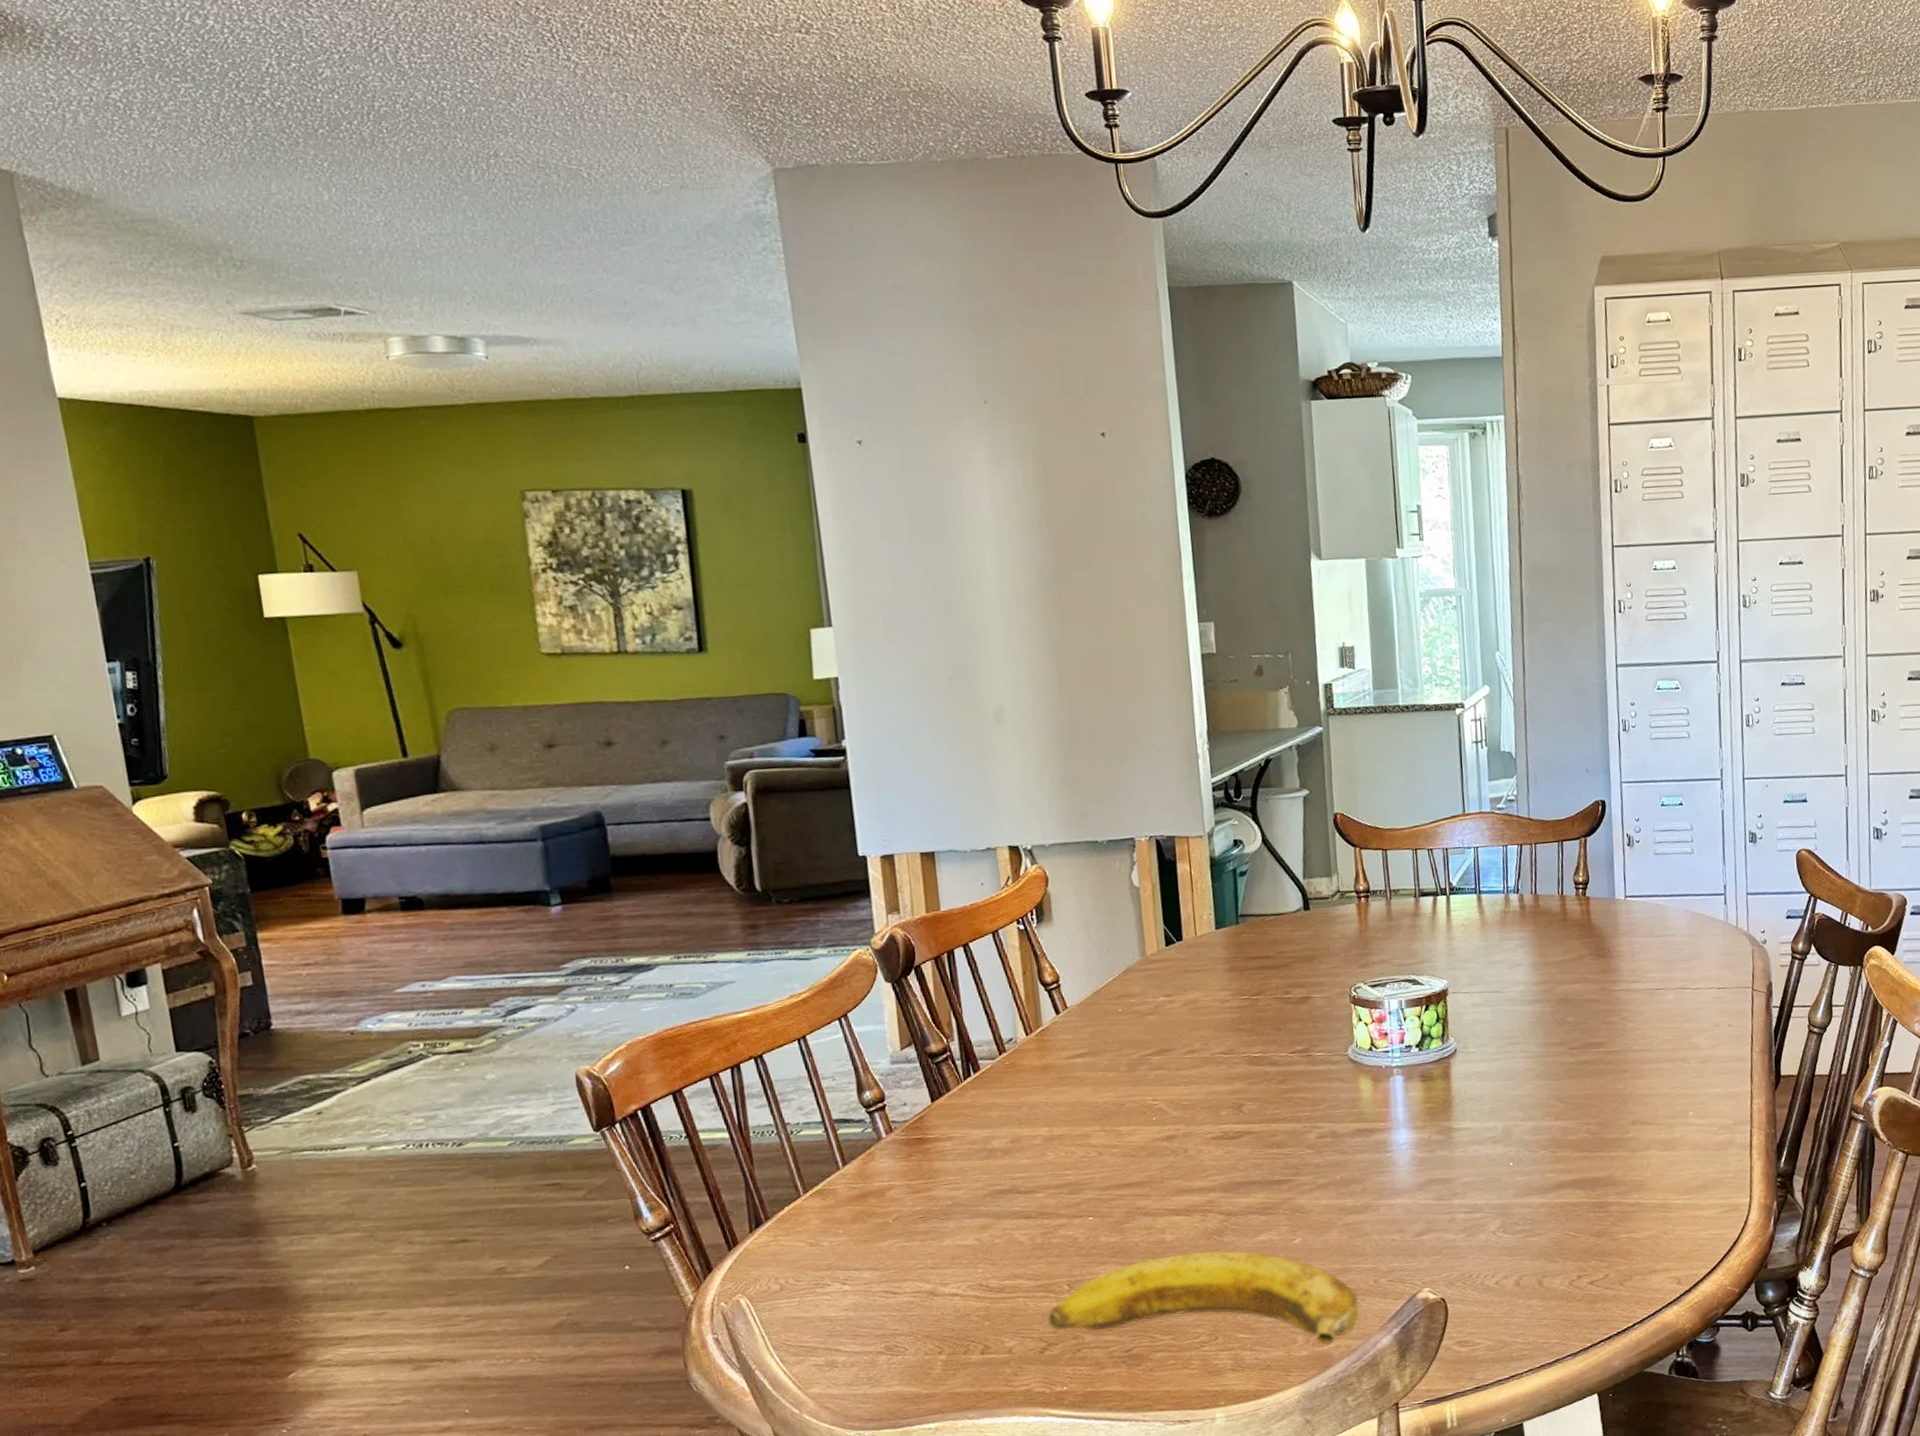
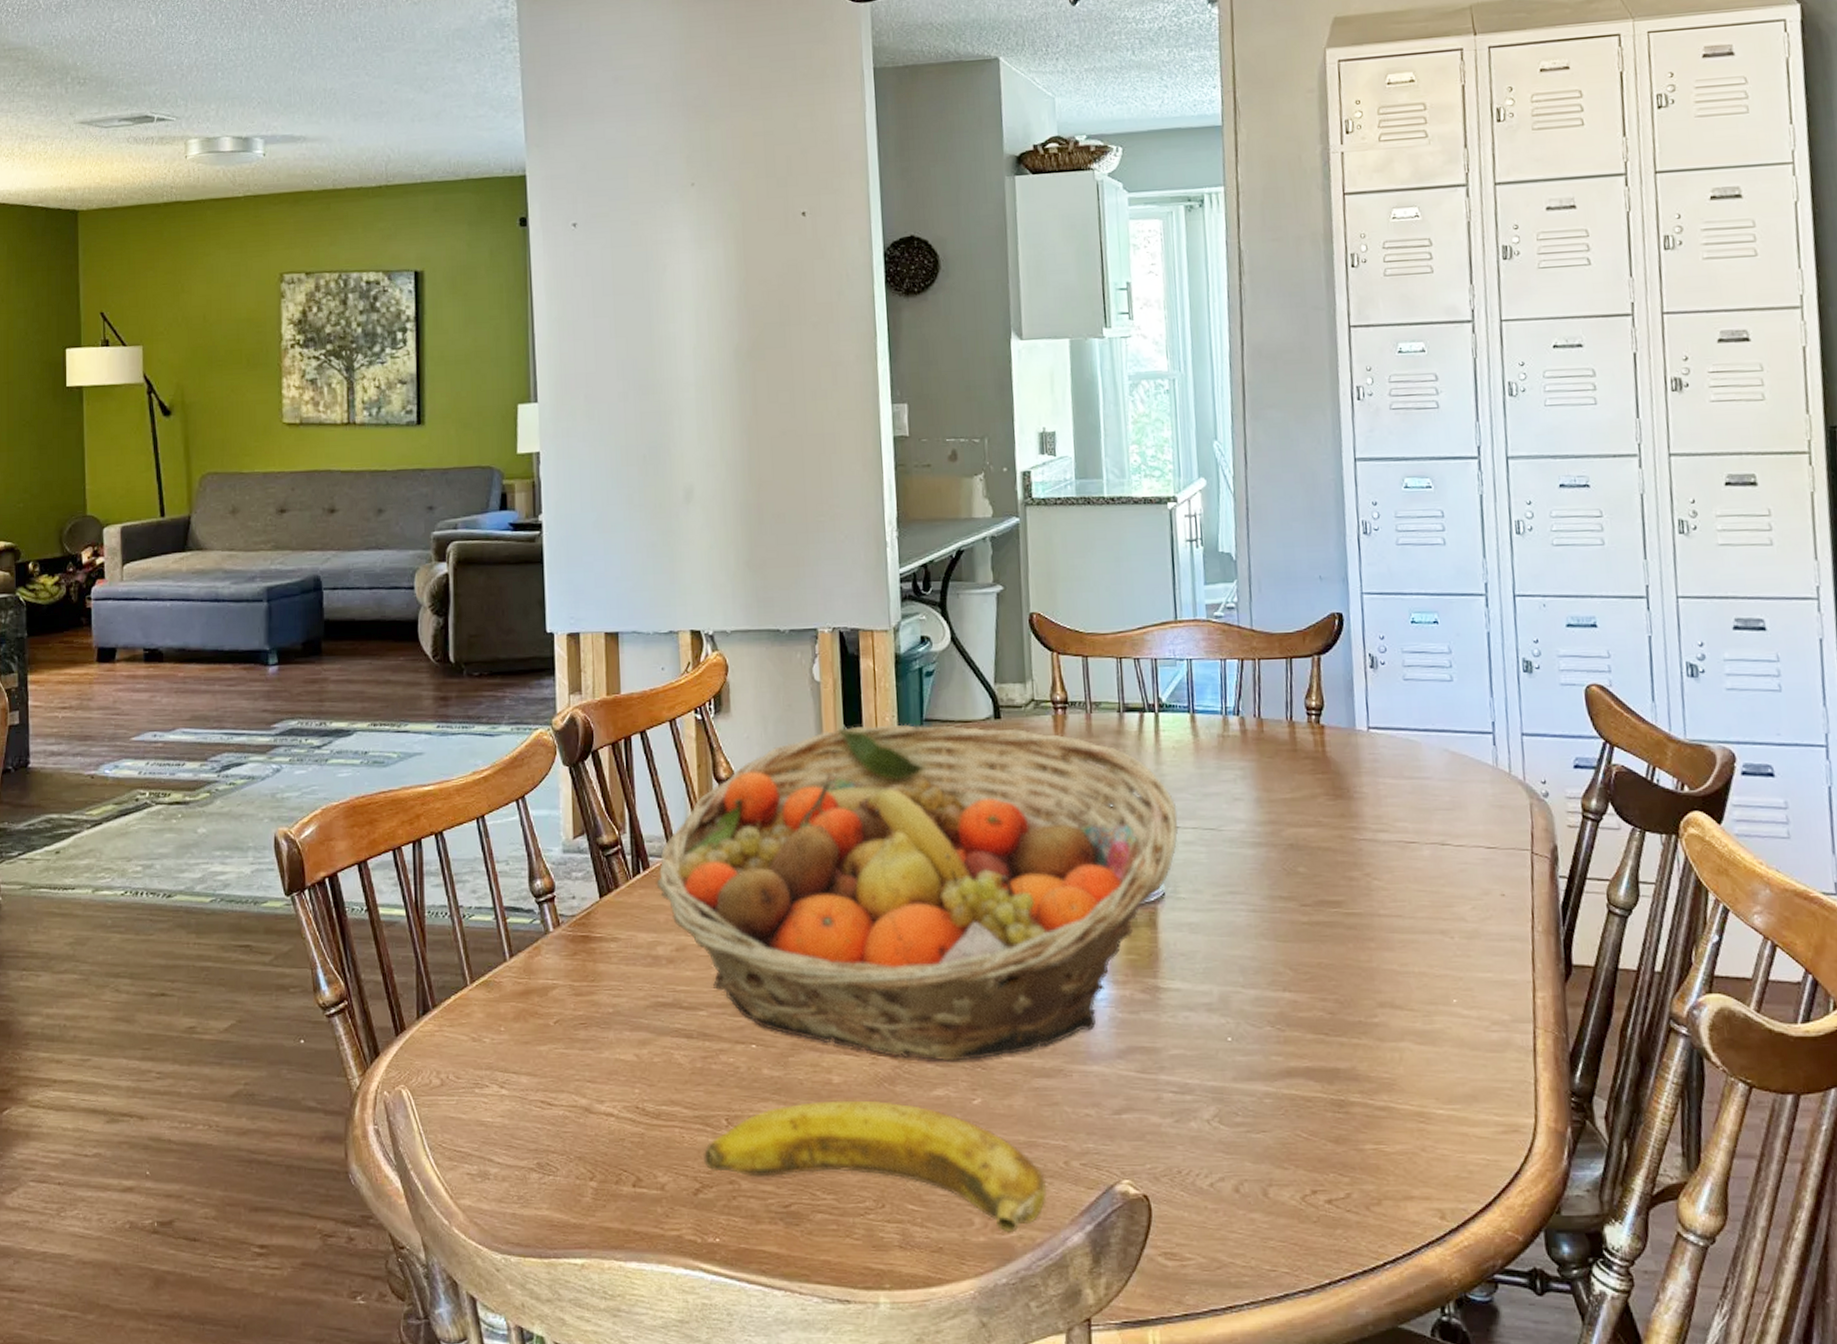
fruit basket: none [987,917,1468,1213] -> present [656,724,1179,1062]

